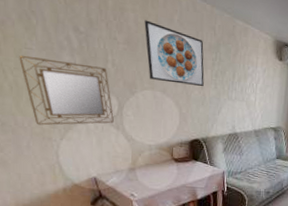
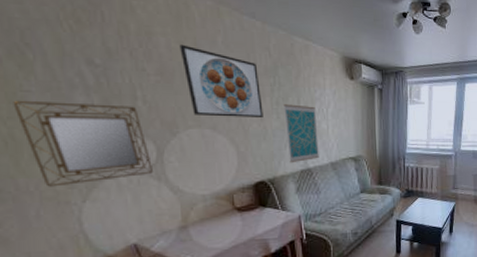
wall art: none [220,77,247,127] -> present [282,104,319,163]

